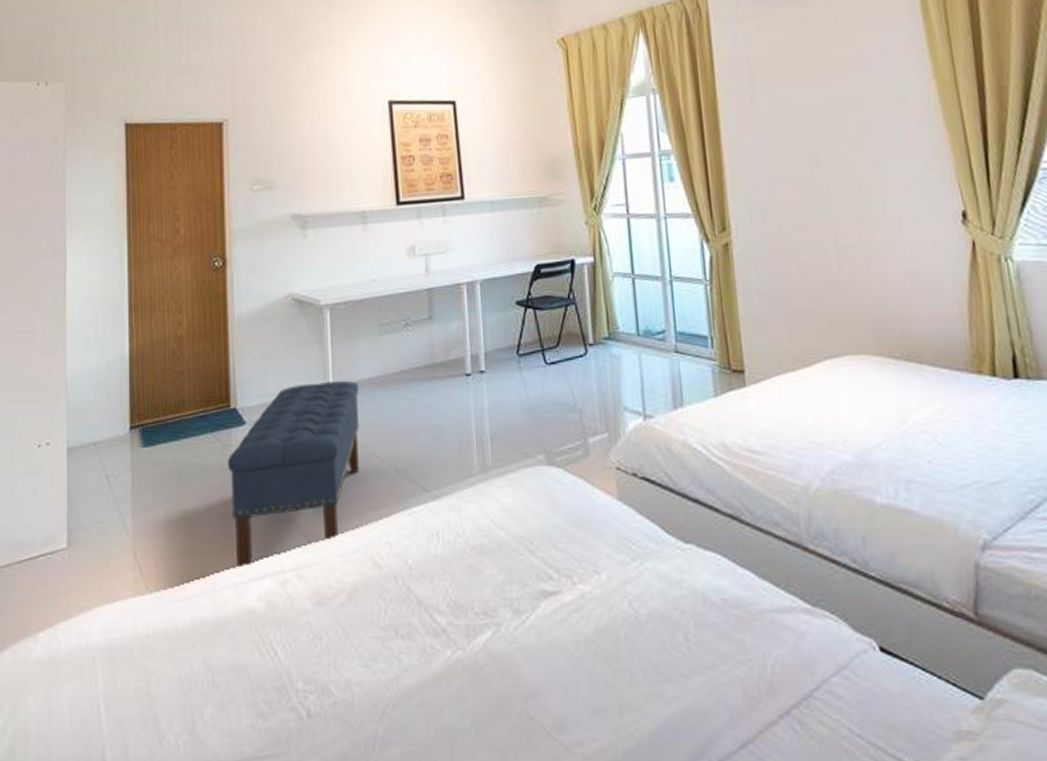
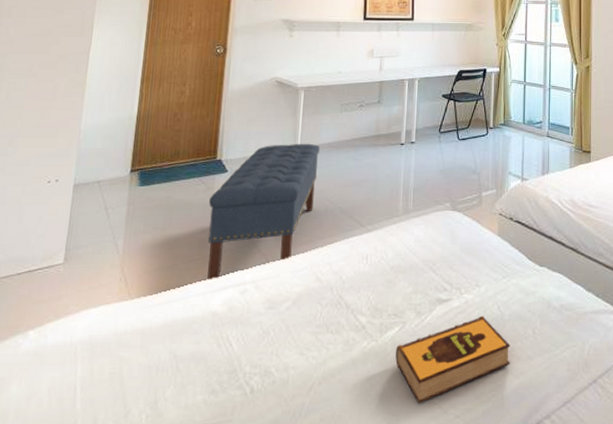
hardback book: none [490,614,656,738] -> present [395,315,510,403]

